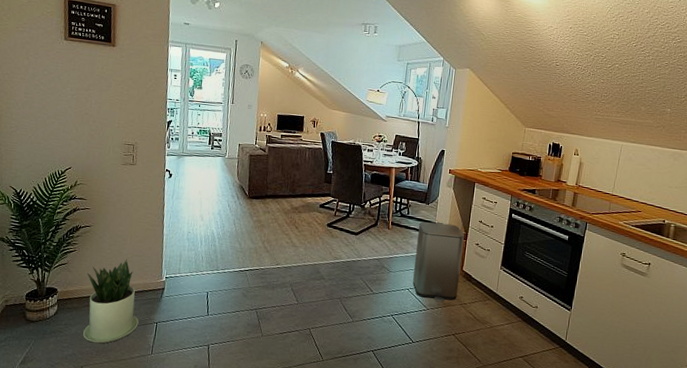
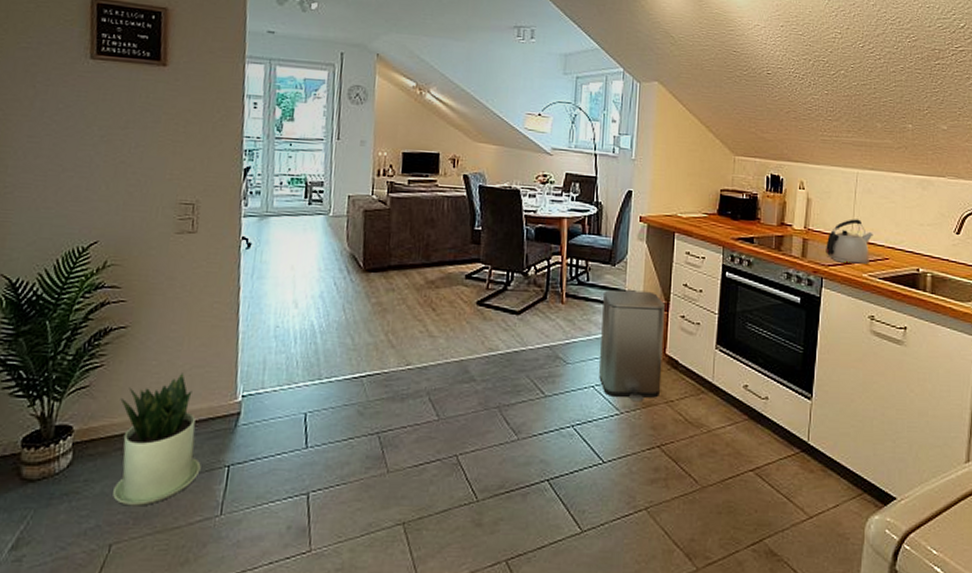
kettle: none [591,179,631,214] -> present [826,219,873,264]

